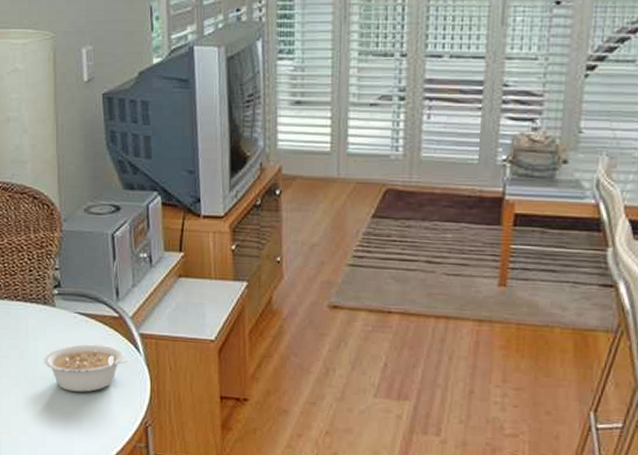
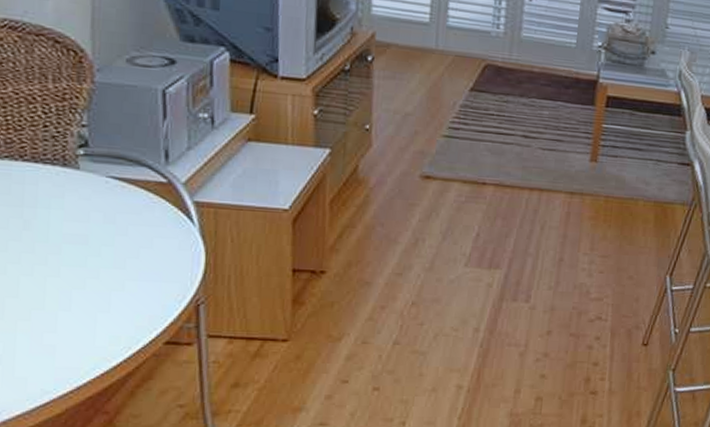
legume: present [44,344,127,392] -> none [59,212,176,268]

